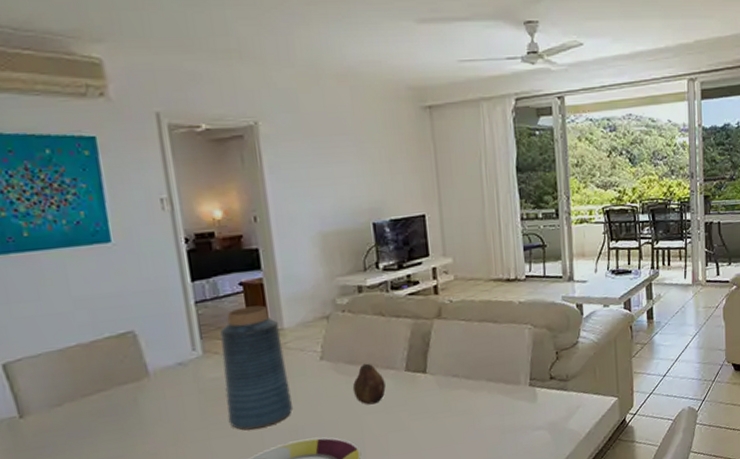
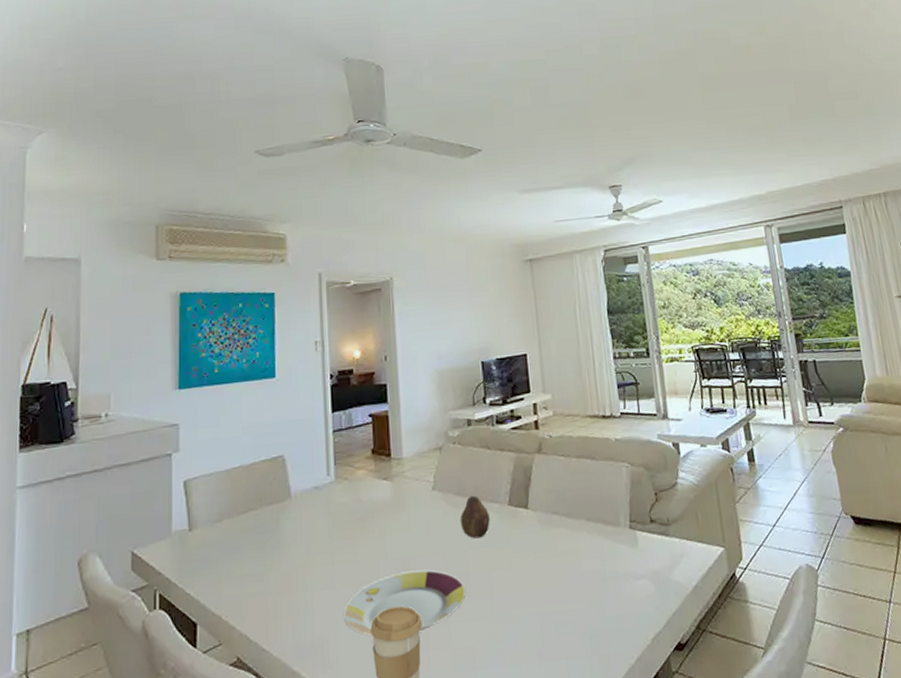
vase: present [220,305,293,430] -> none [350,435,406,557]

